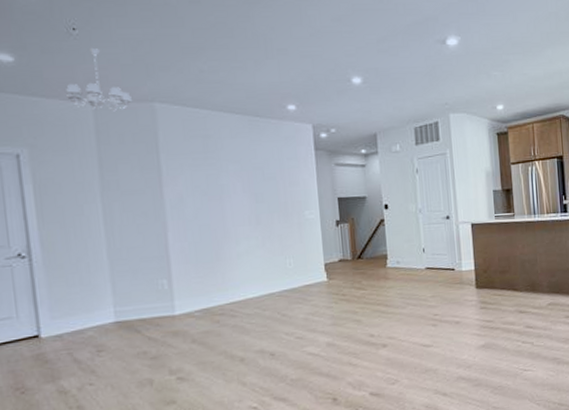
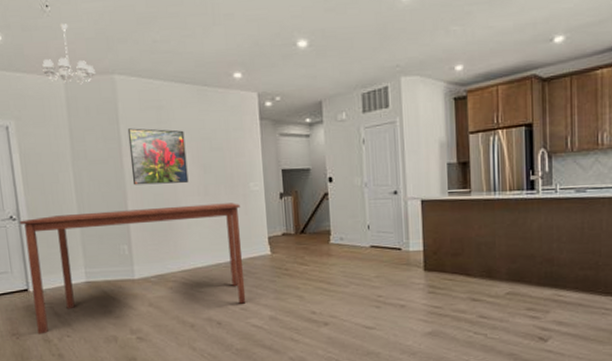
dining table: none [30,231,302,386] -> present [19,203,246,335]
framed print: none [169,157,239,216] -> present [127,128,189,185]

